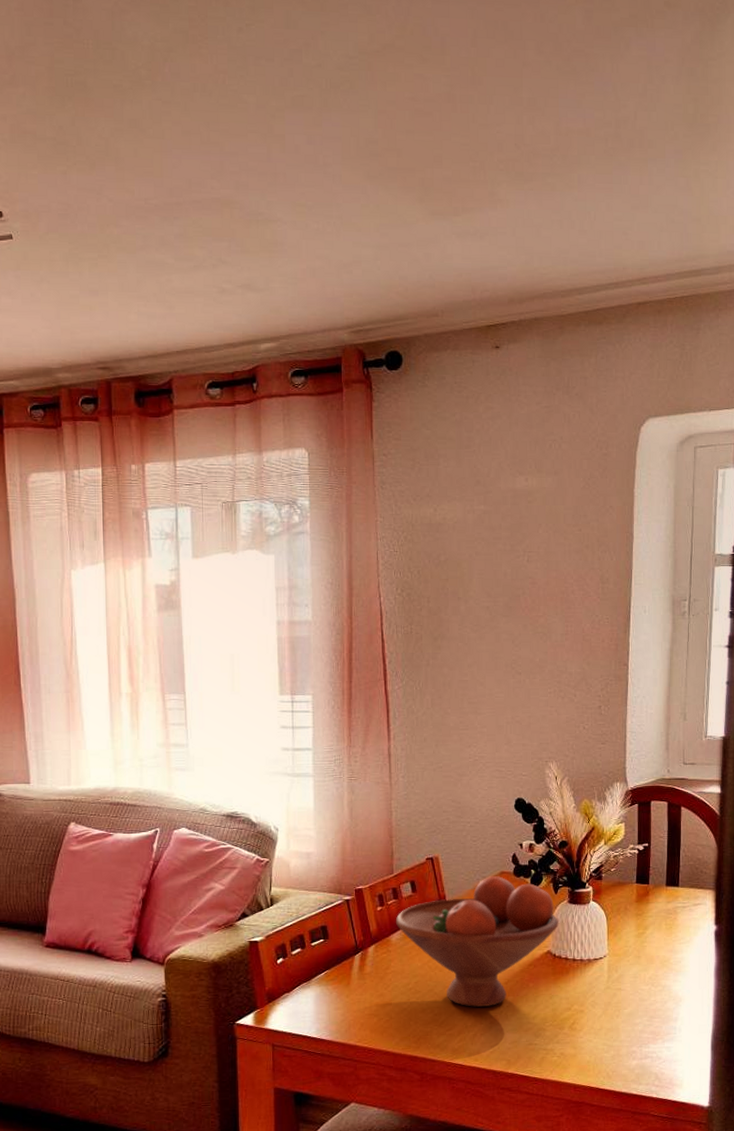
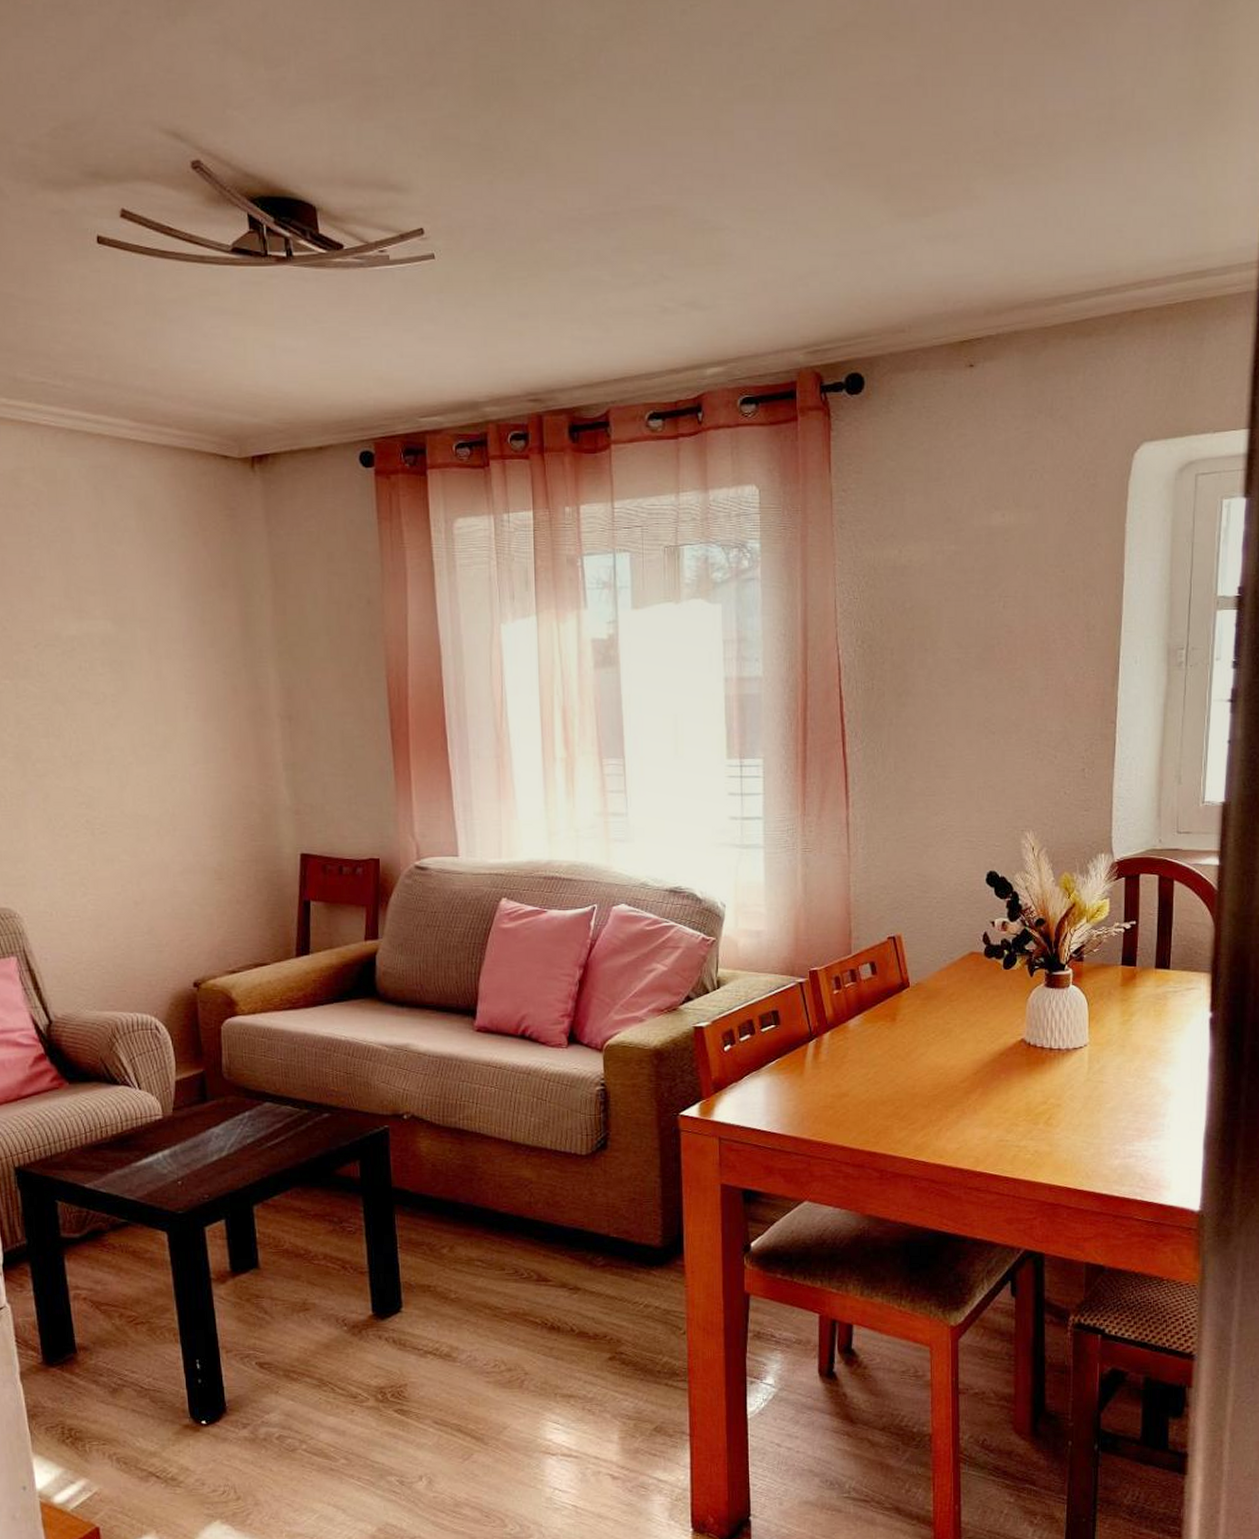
fruit bowl: present [395,876,559,1007] -> none [853,957,1034,1100]

